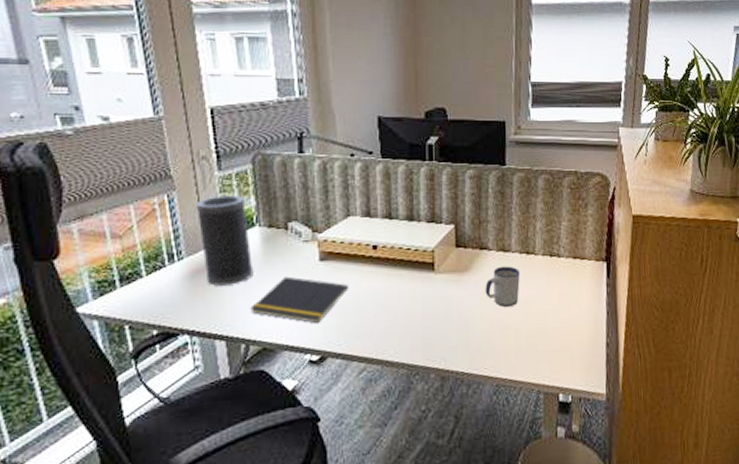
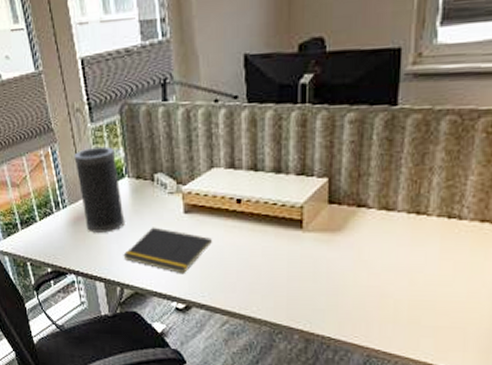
mug: present [485,266,520,307] -> none [360,227,406,273]

